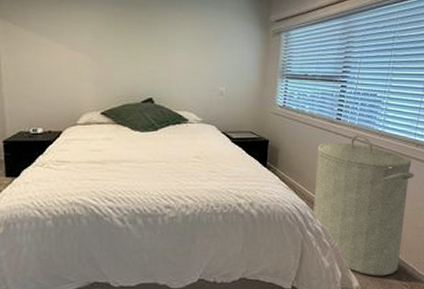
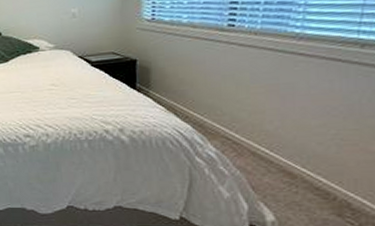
laundry hamper: present [312,134,415,276] -> none [201,40,360,210]

